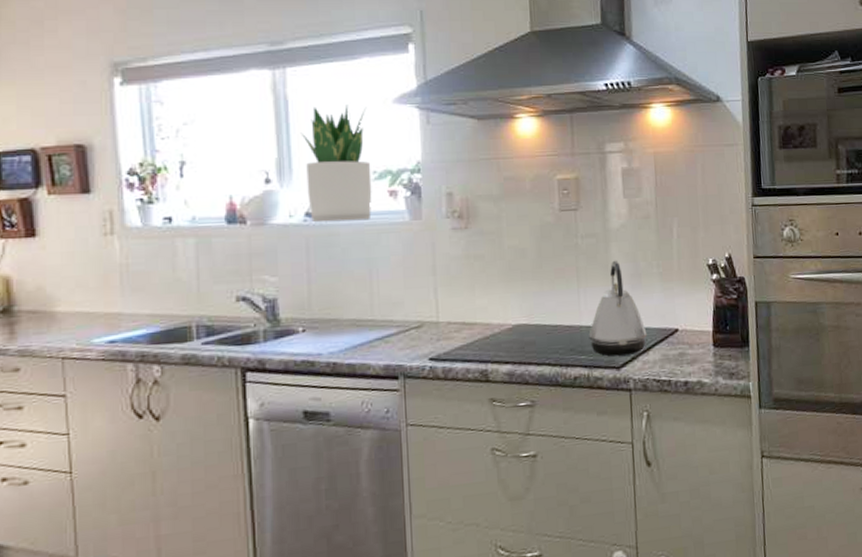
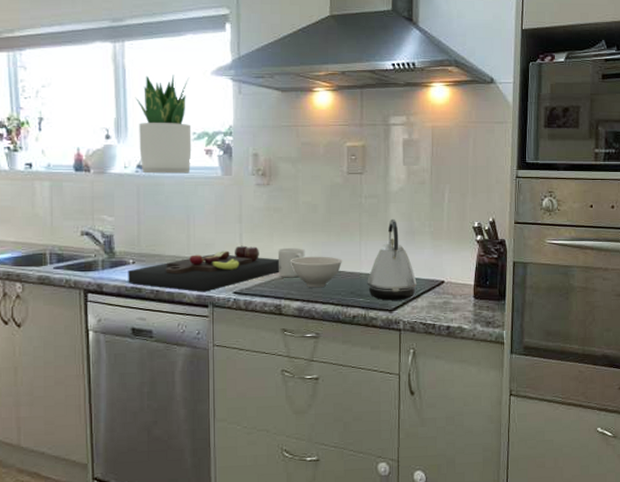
cutting board: none [297,301,485,361] -> present [128,245,280,292]
mug: none [480,301,514,338] -> present [277,248,305,278]
bowl: none [497,308,559,348] -> present [291,256,343,288]

